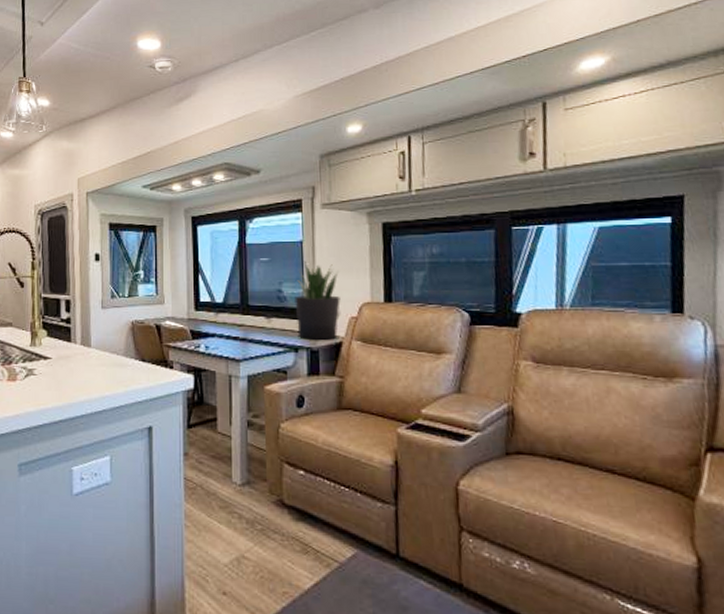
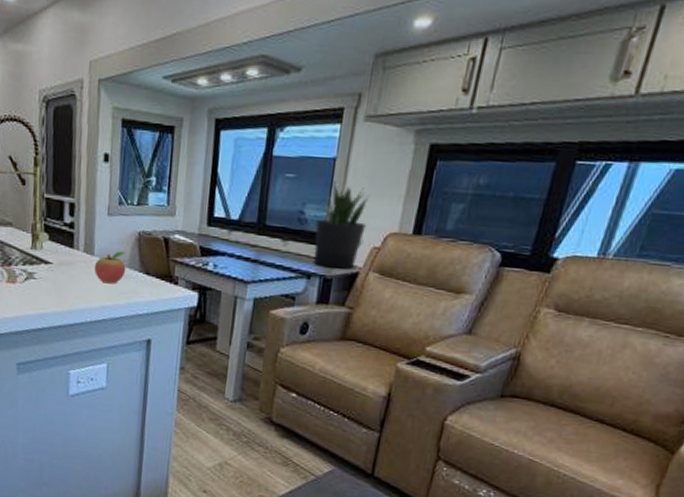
fruit: none [91,342,122,374] -> present [94,251,126,284]

